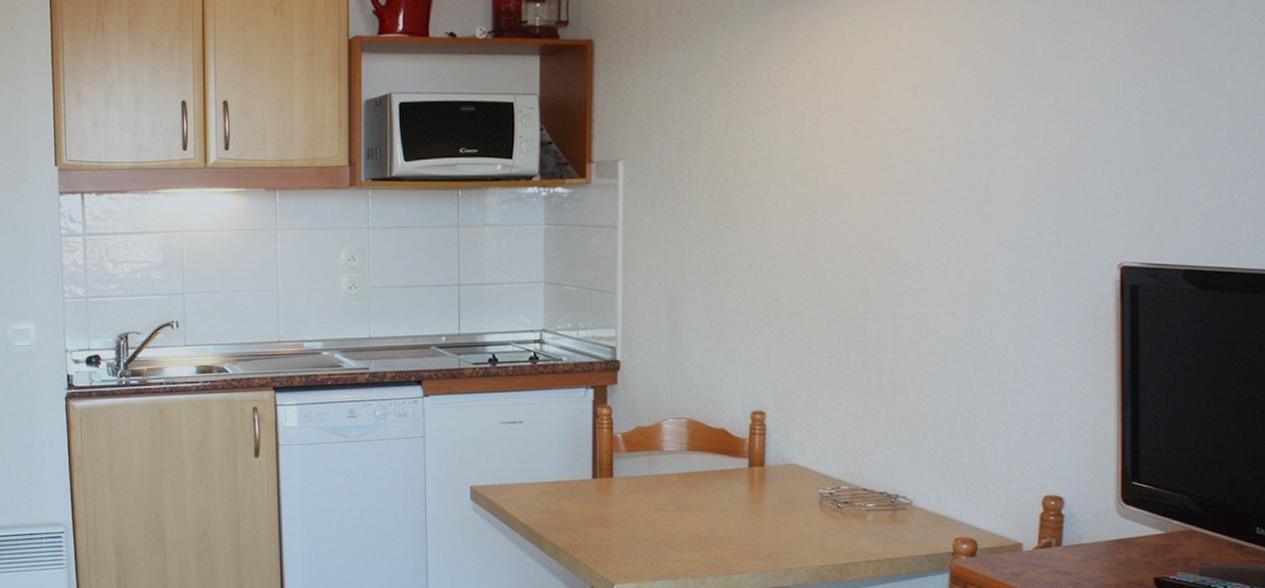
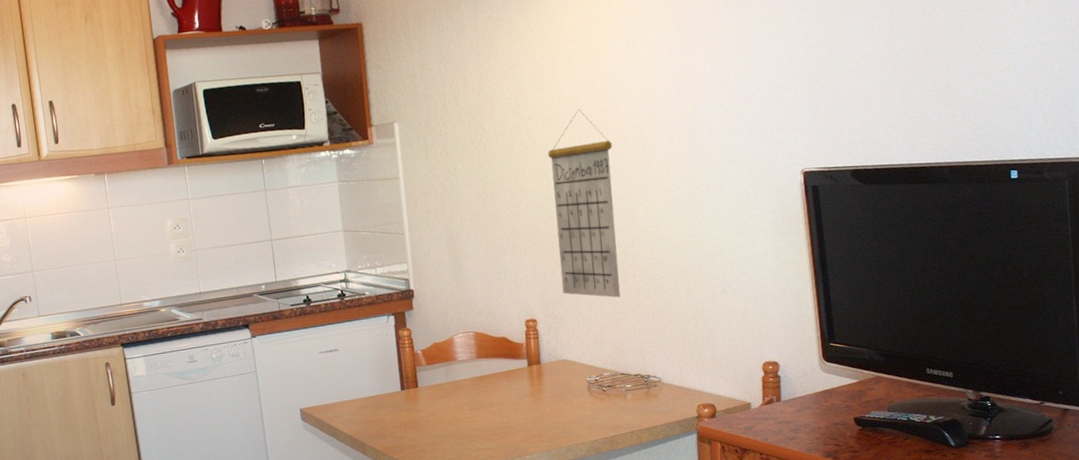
calendar: none [801,163,882,397] -> present [548,108,620,298]

